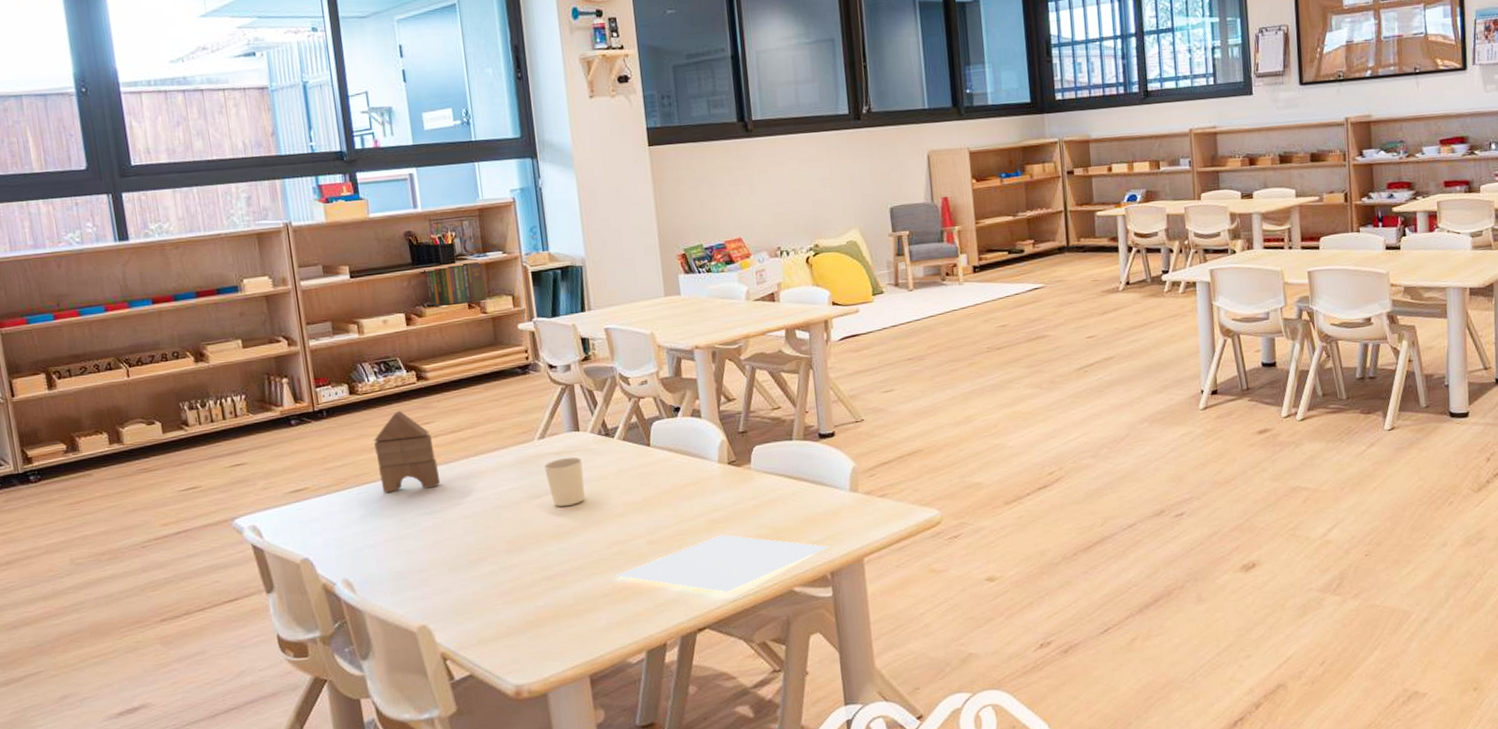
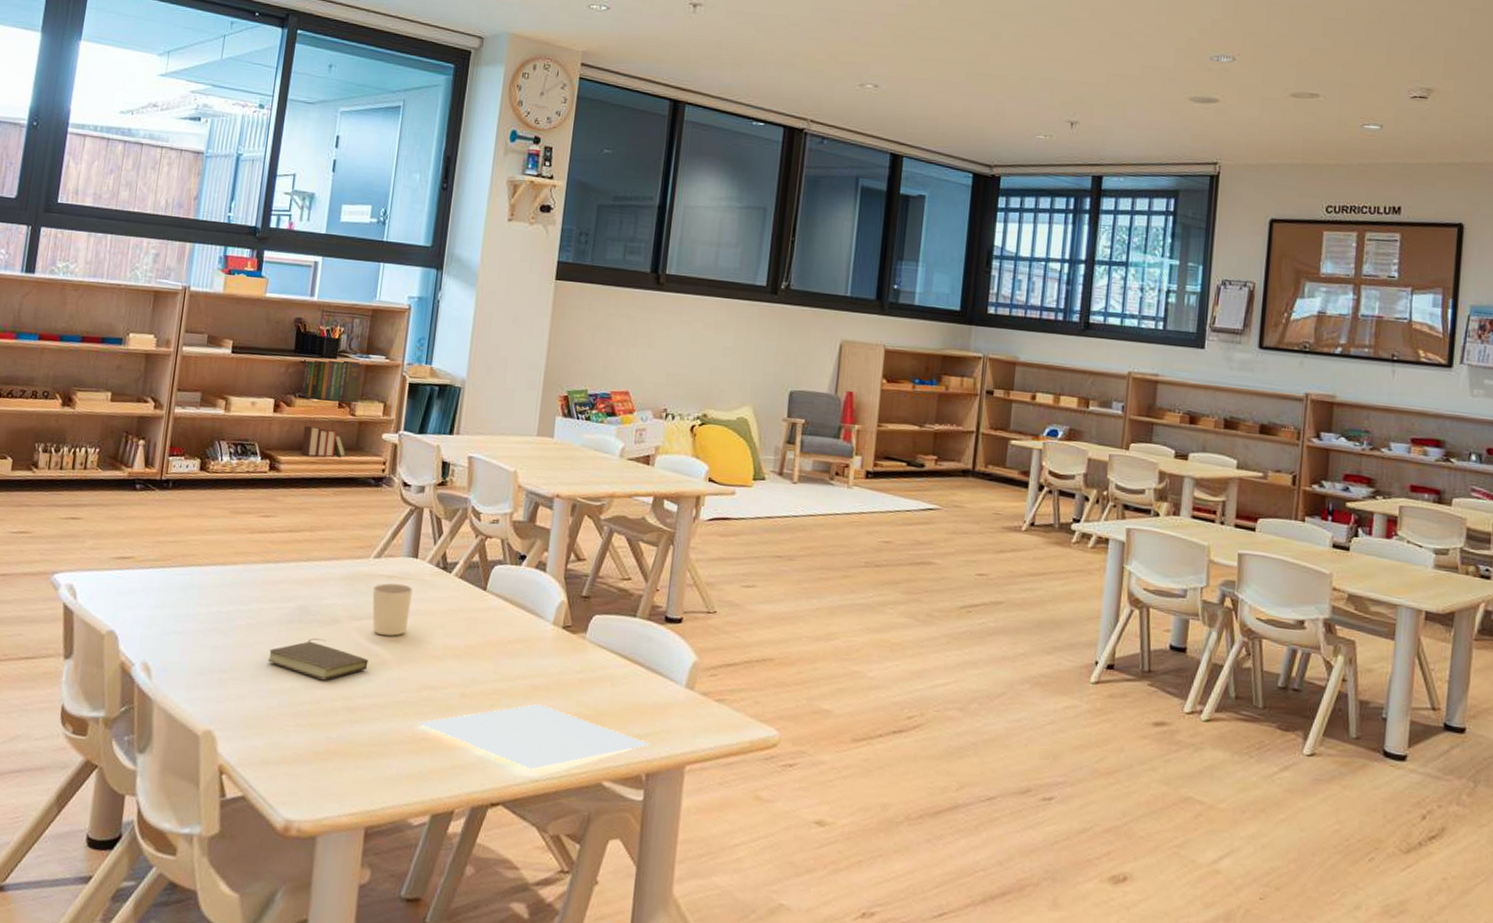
toy blocks: present [374,411,441,493] -> none [206,497,268,585]
books: none [441,330,488,360] -> present [301,425,347,458]
book: none [461,522,557,559] -> present [267,638,369,681]

